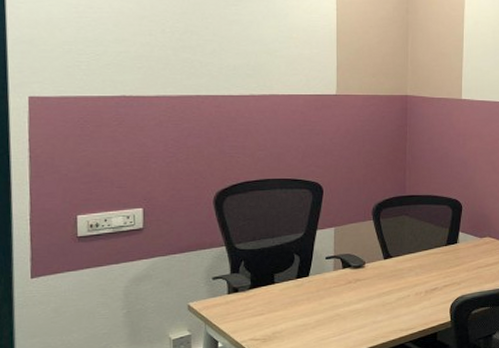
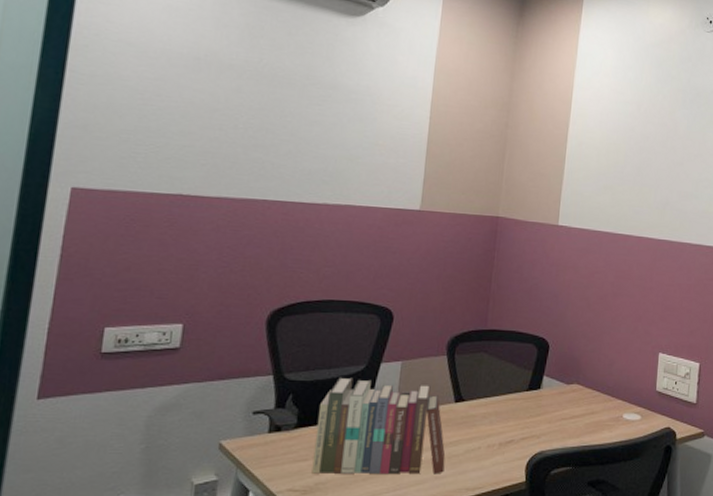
books: none [268,244,380,325] -> present [312,377,446,475]

